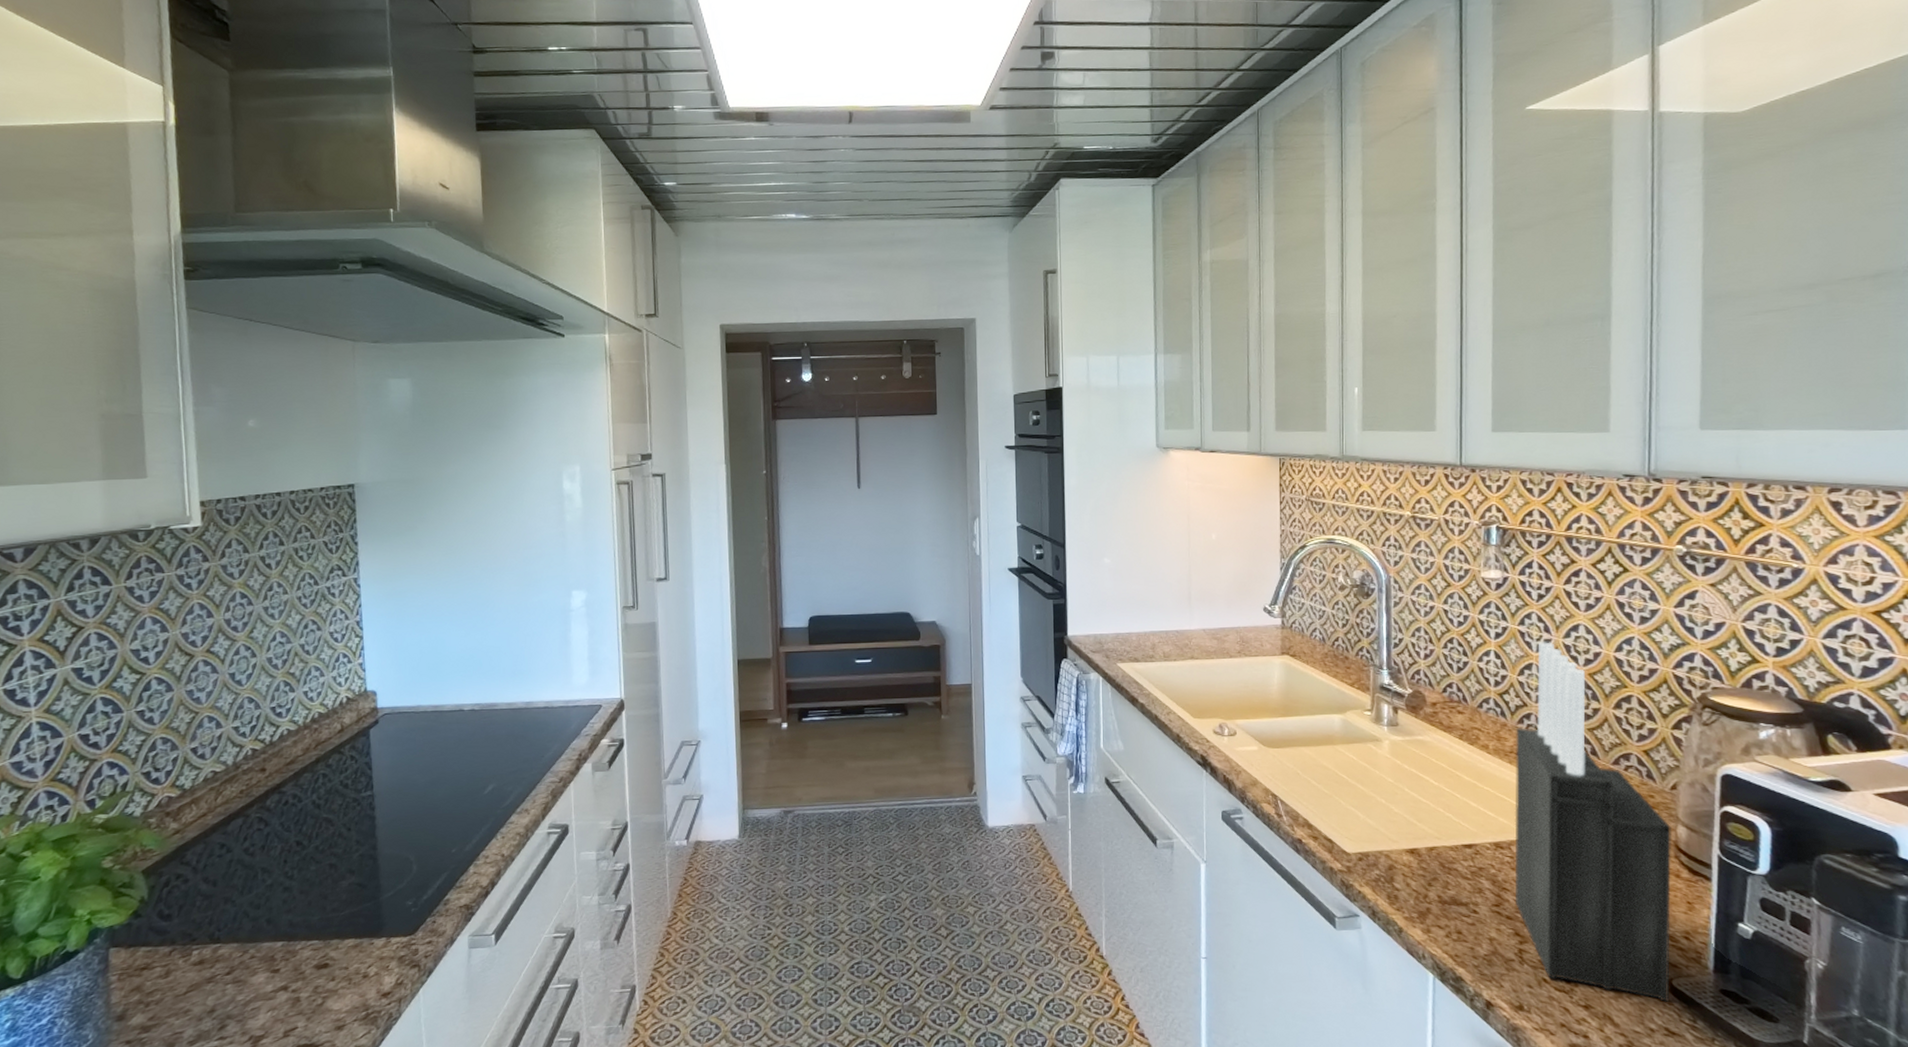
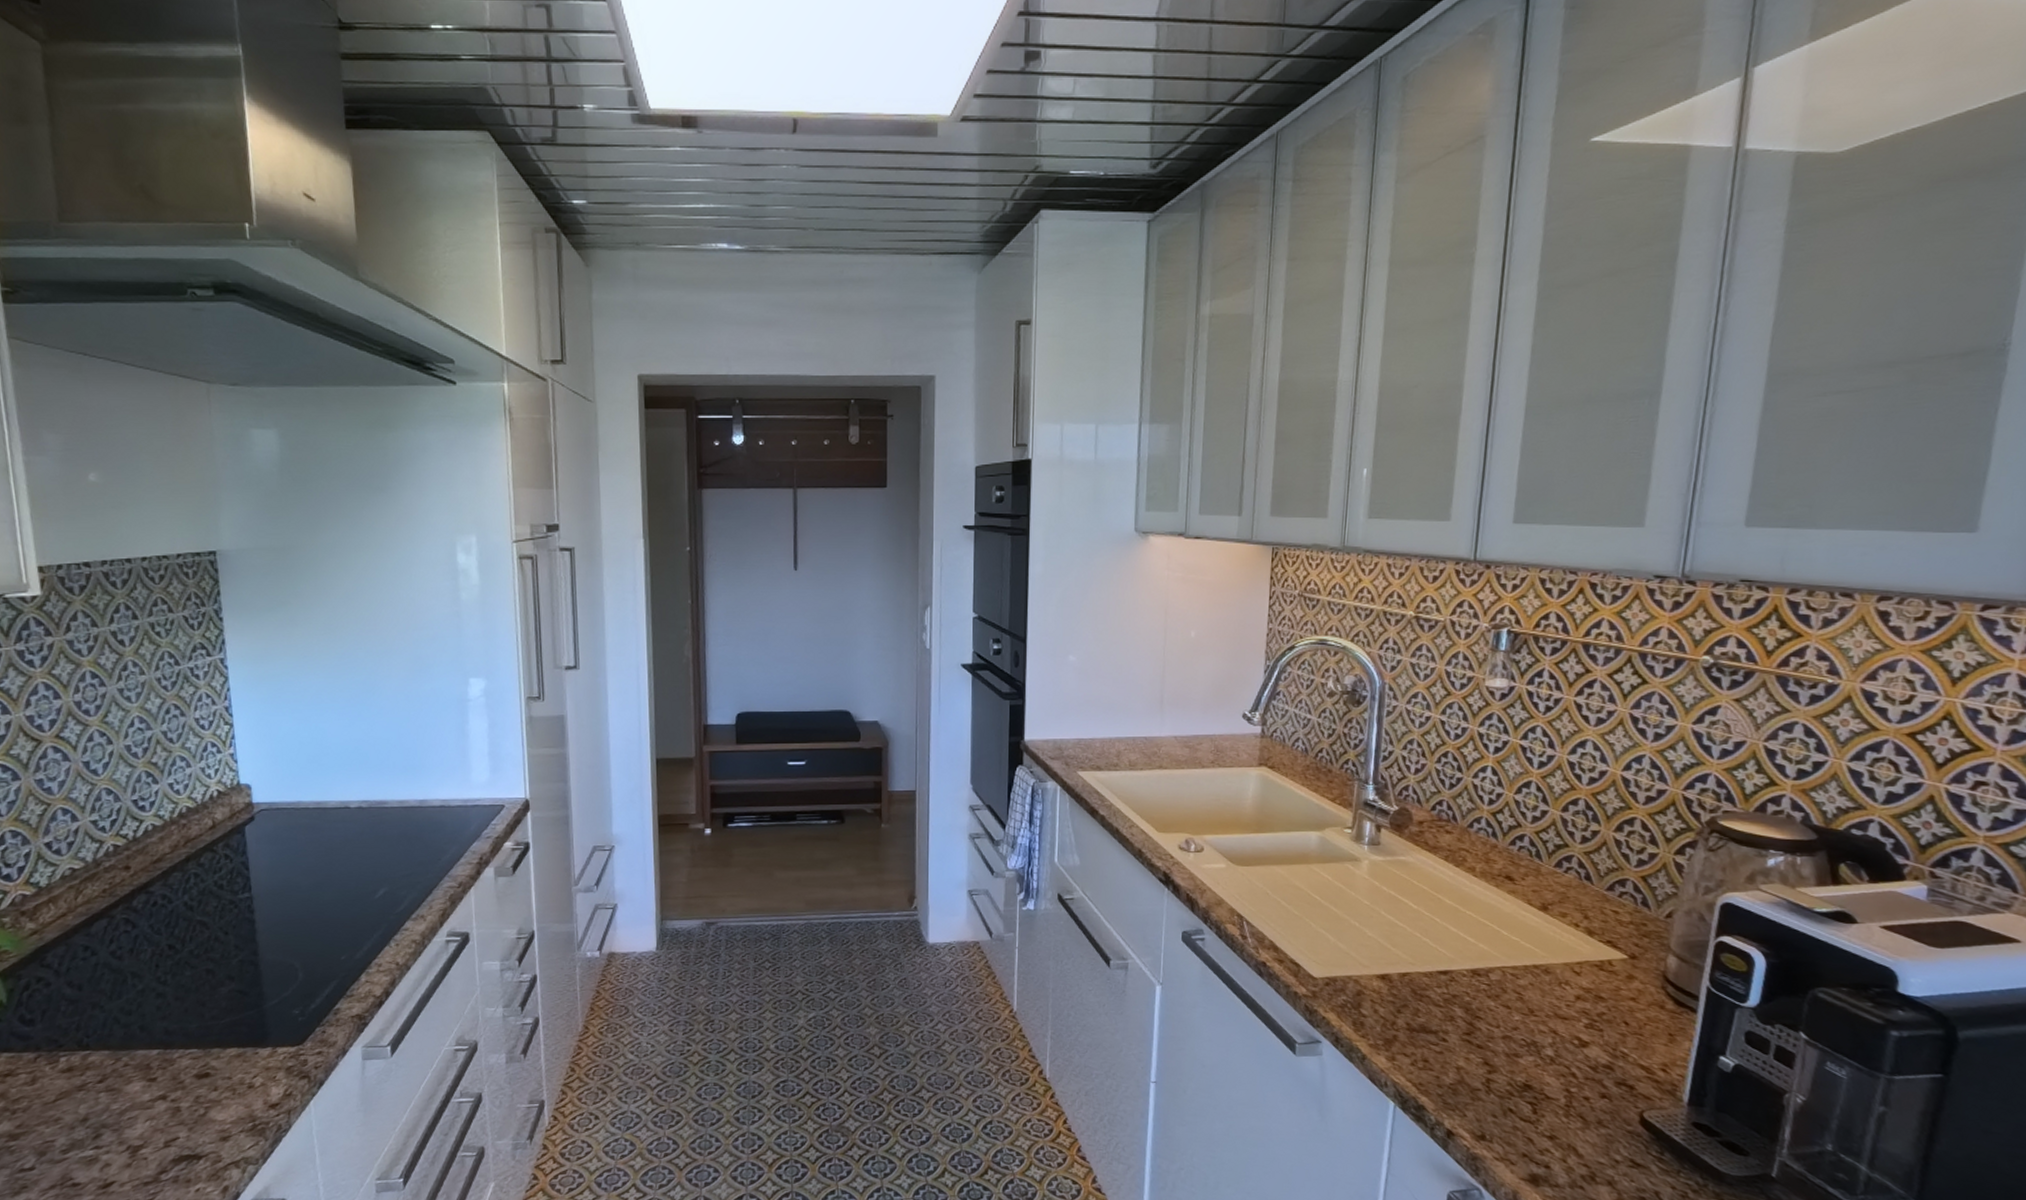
knife block: present [1514,642,1671,1002] -> none [1488,758,1661,1134]

